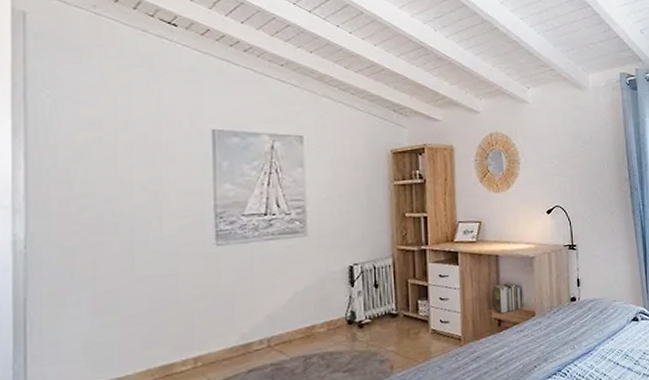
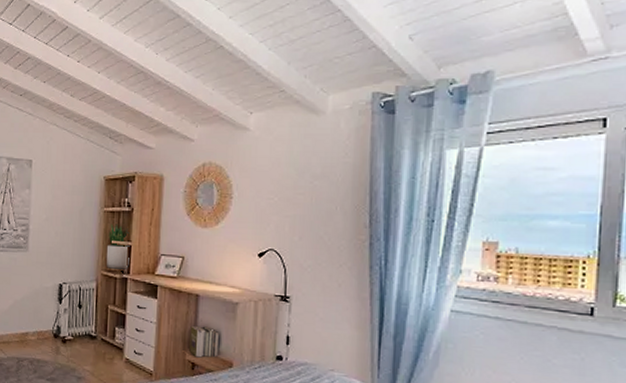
planter: none [400,196,427,242] -> present [106,223,130,270]

